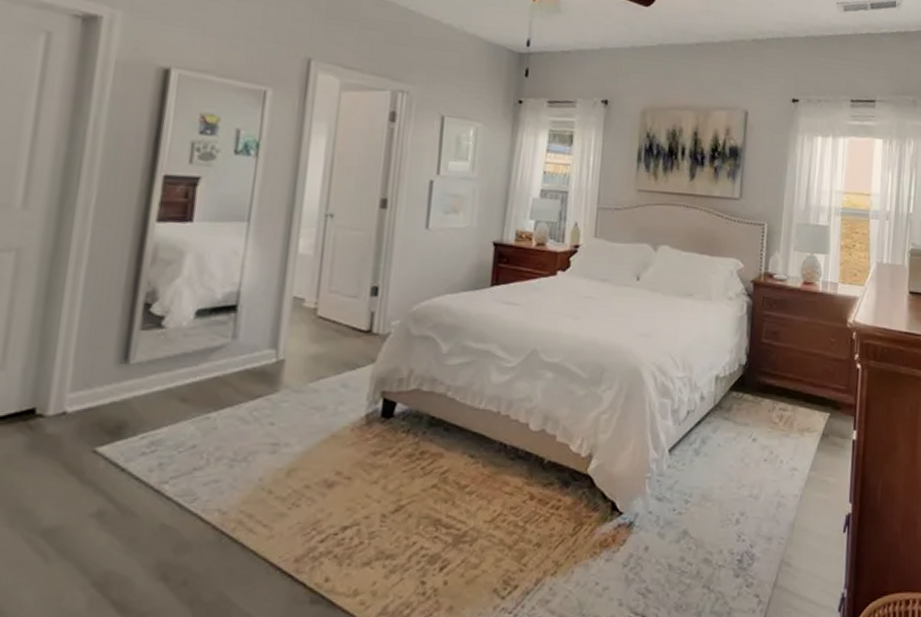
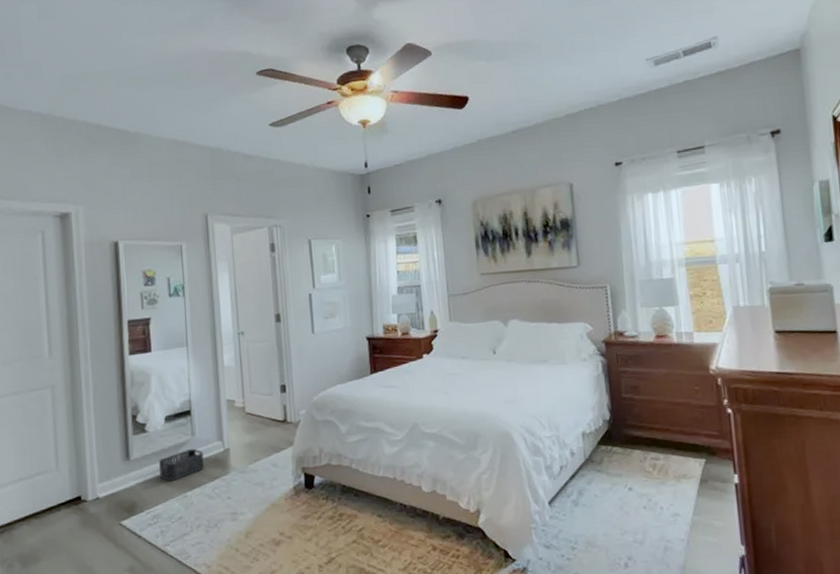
storage bin: none [172,355,245,398] -> present [159,448,204,482]

